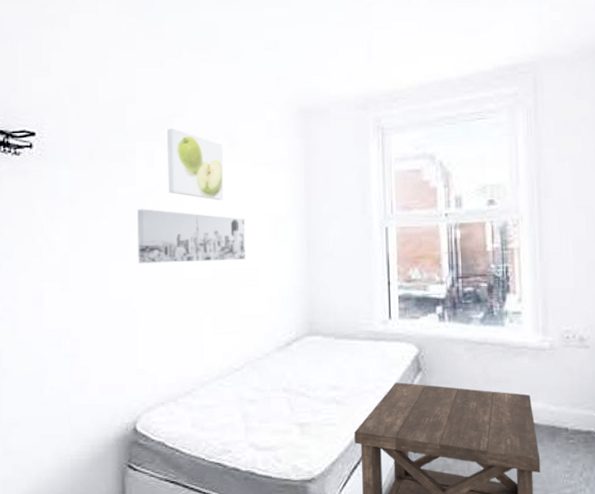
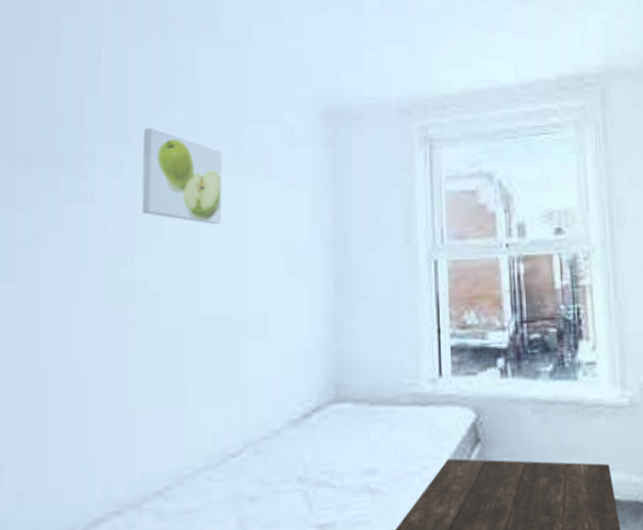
wall art: present [137,209,246,264] -> none [91,234,251,311]

